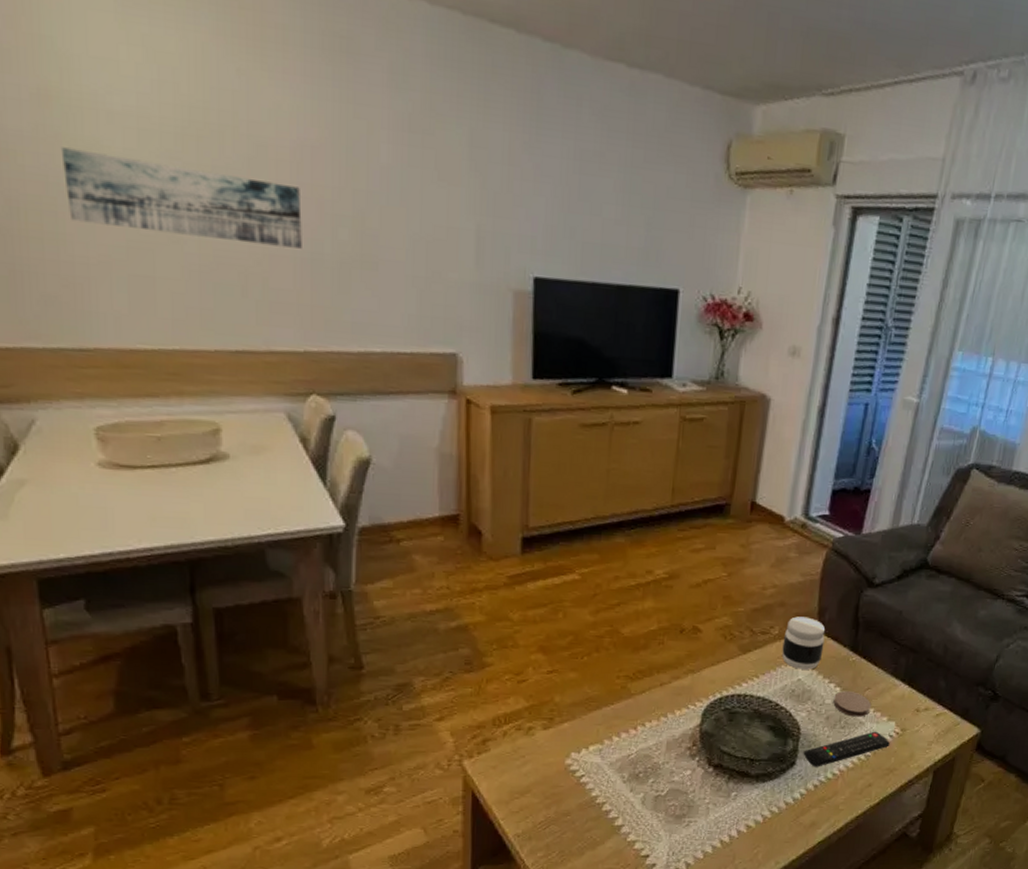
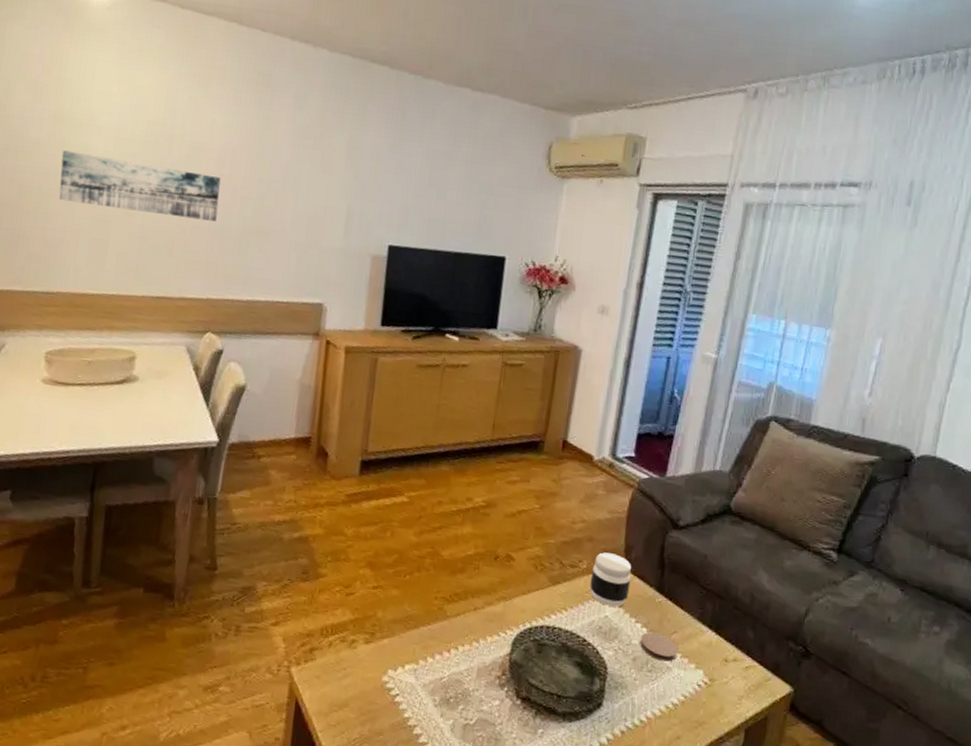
remote control: present [803,731,890,767] -> none [610,678,698,712]

